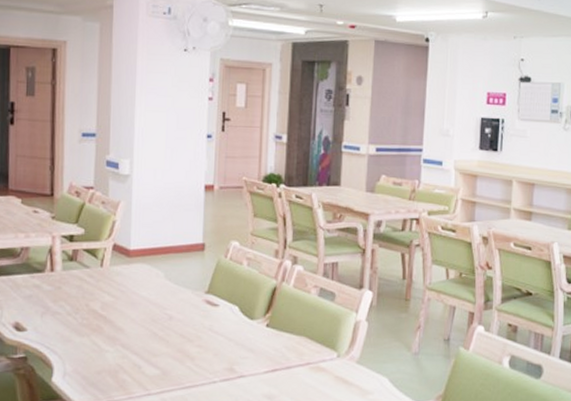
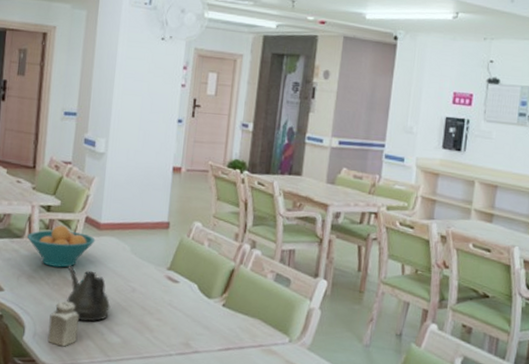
fruit bowl: none [48,255,126,300] -> present [26,225,96,268]
salt shaker: none [79,336,113,385] -> present [47,301,80,347]
teapot: none [97,297,147,355] -> present [67,265,111,322]

